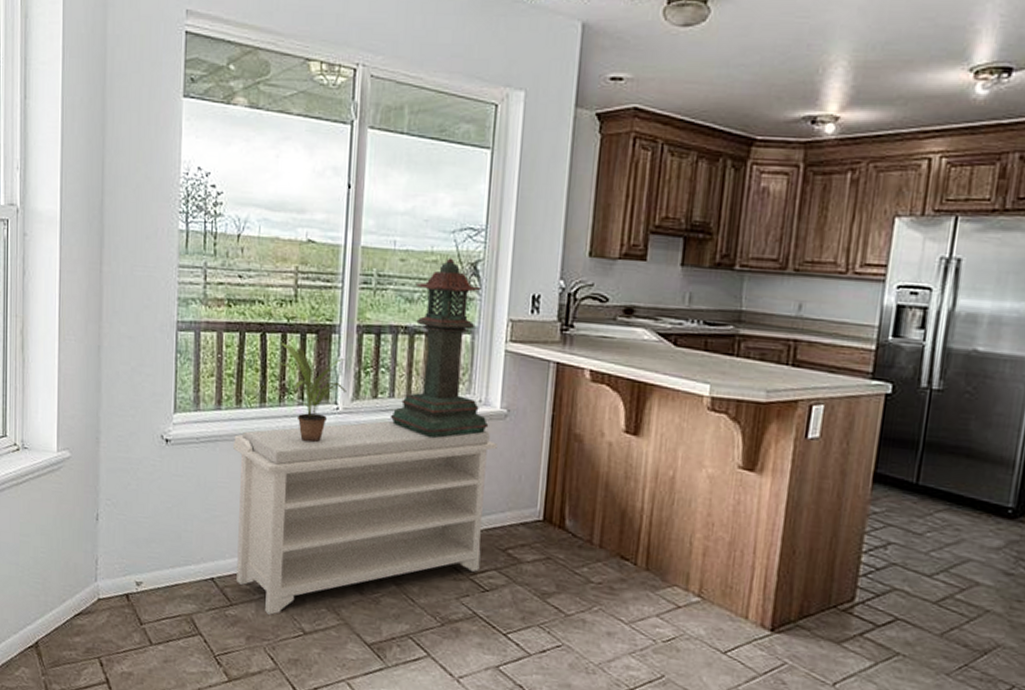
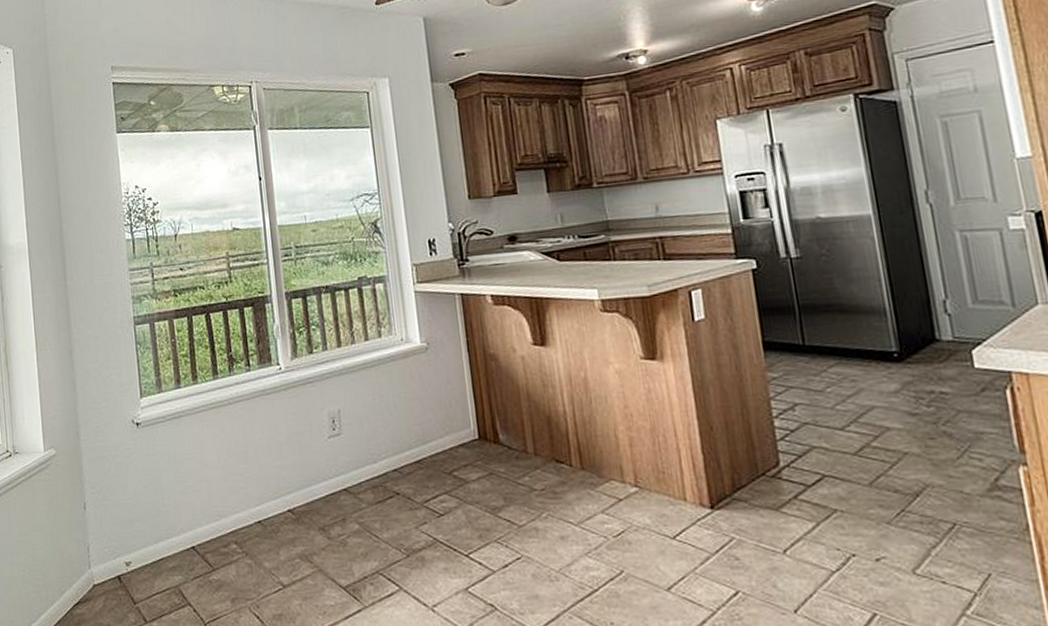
bench: present [233,420,497,615] -> none [195,365,431,574]
potted plant: present [277,342,346,443] -> none [222,319,286,404]
lantern: present [389,258,489,439] -> none [326,221,414,381]

